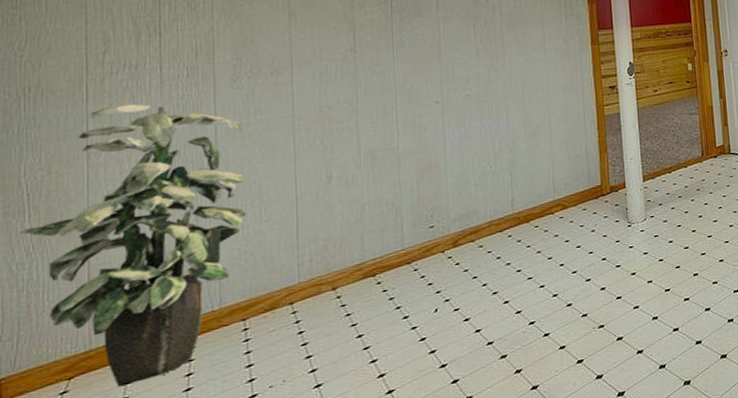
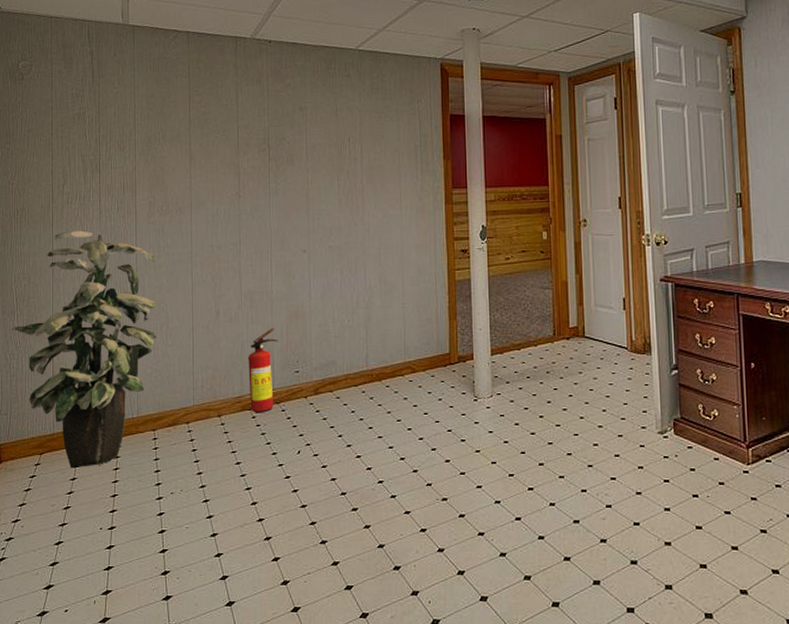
fire extinguisher: none [370,185,409,278] -> present [248,328,279,413]

